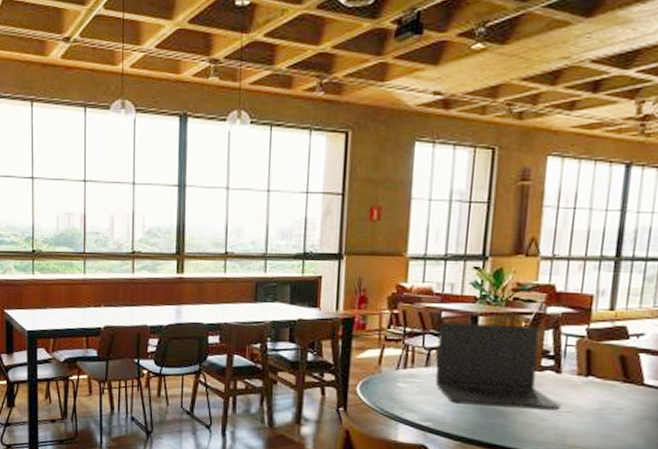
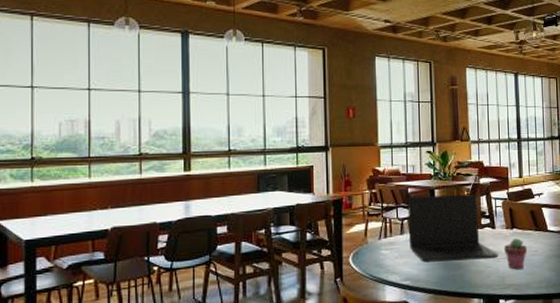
potted succulent: none [569,389,608,429] -> present [503,238,528,270]

